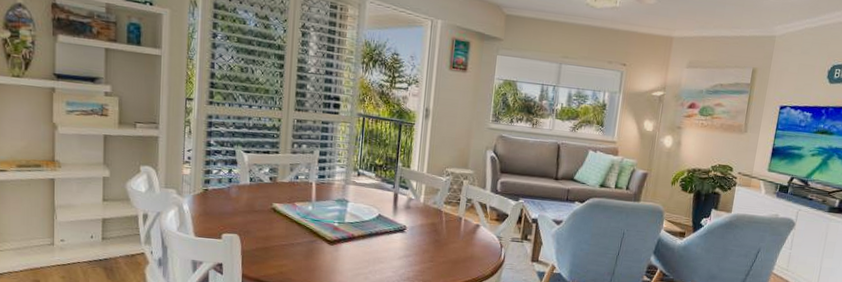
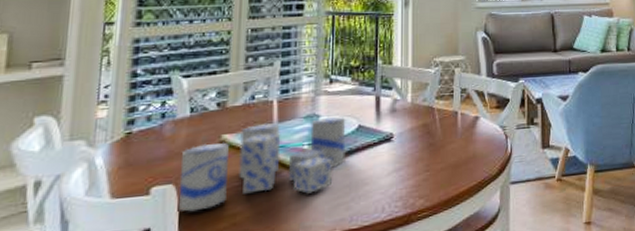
candle: none [241,200,369,261] -> present [178,117,346,212]

